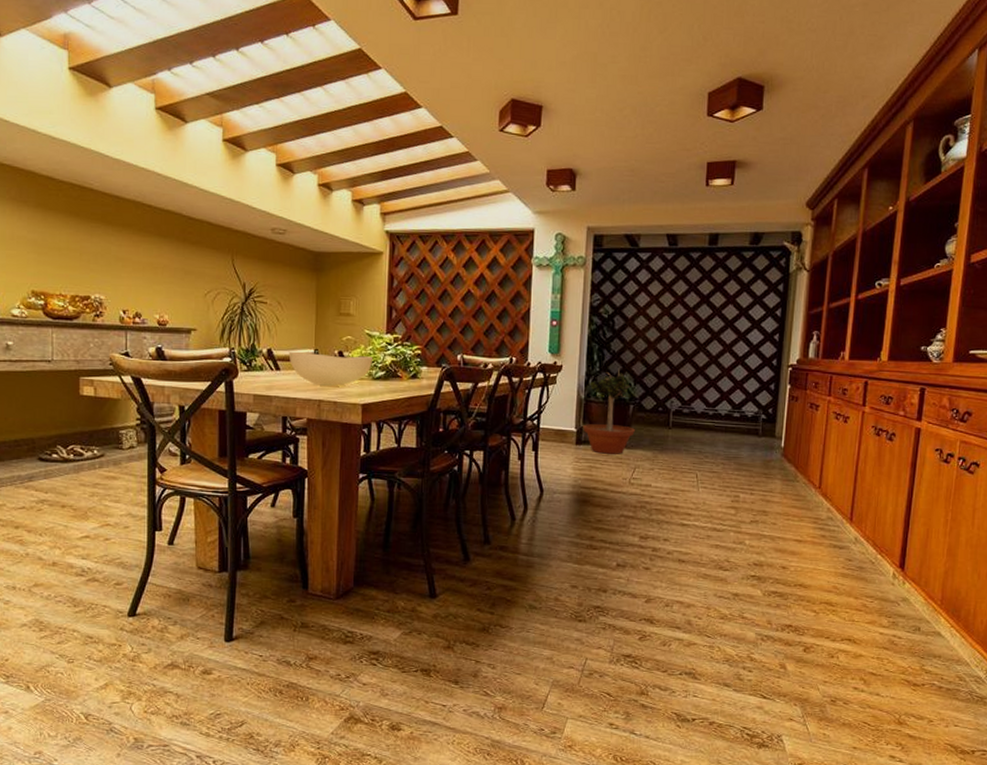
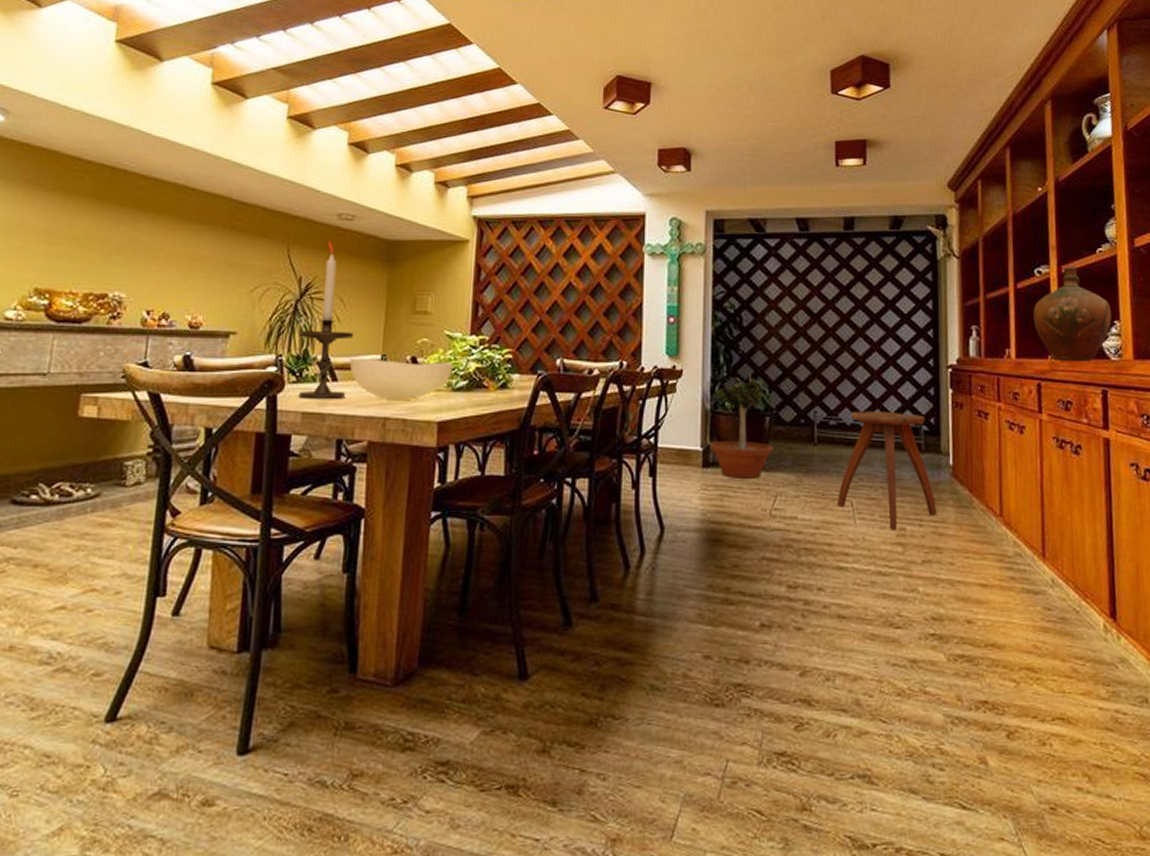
candlestick: none [246,252,291,385] -> present [298,241,354,400]
stool: none [685,402,767,497] -> present [837,411,937,530]
ceramic jug: none [869,280,939,364] -> present [1033,267,1112,362]

